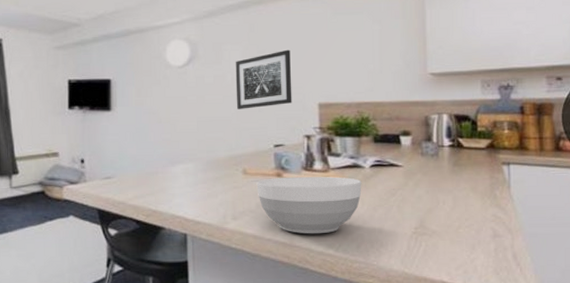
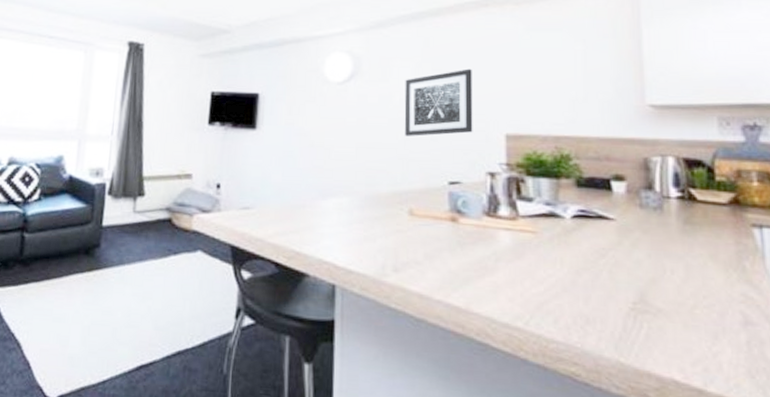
bowl: present [256,176,362,234] -> none [425,223,561,300]

